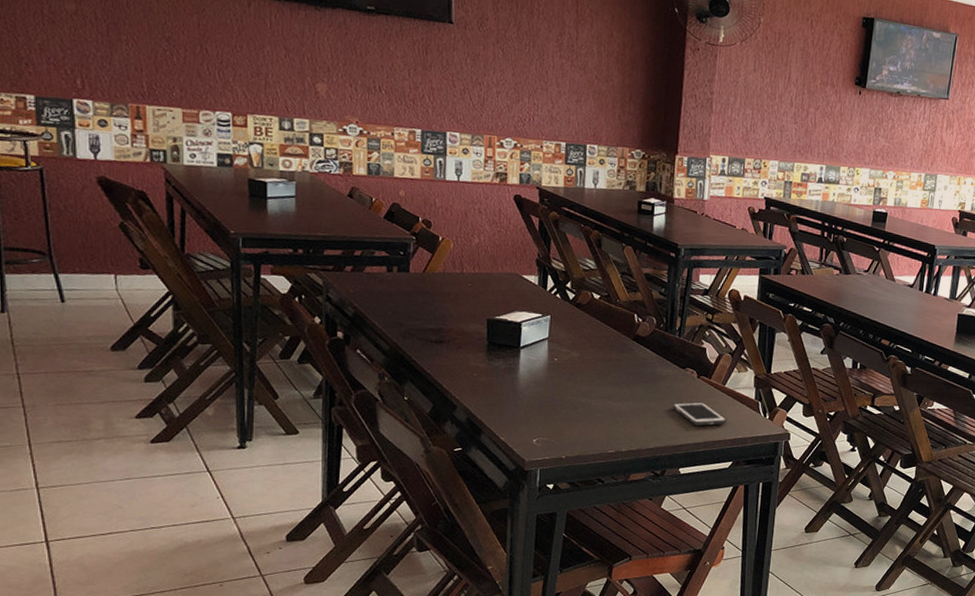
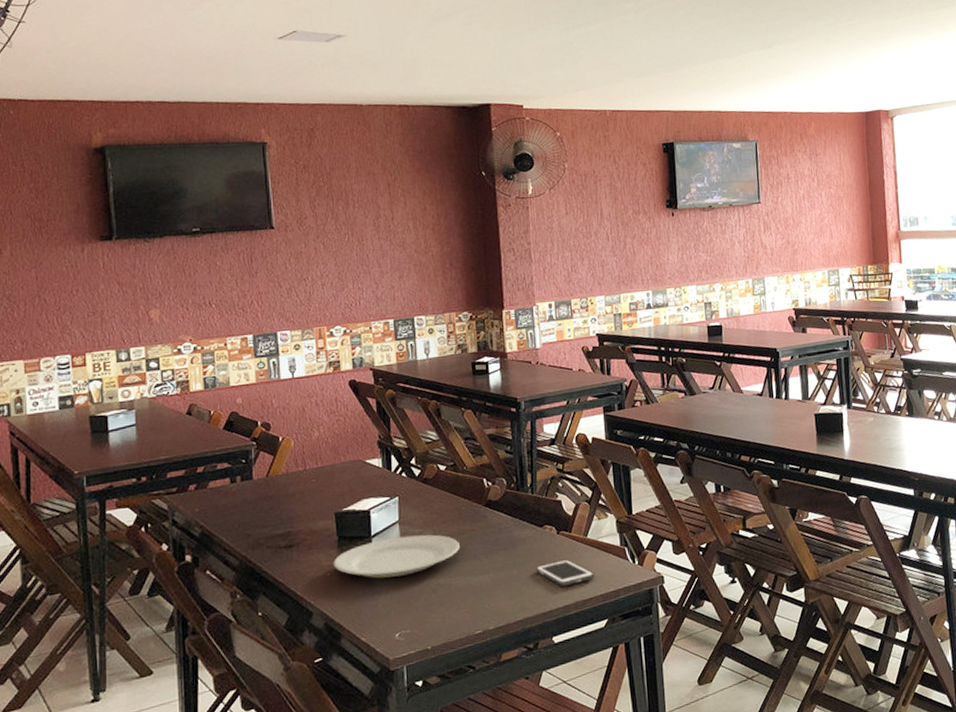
plate: none [480,352,604,389] -> present [333,534,460,579]

